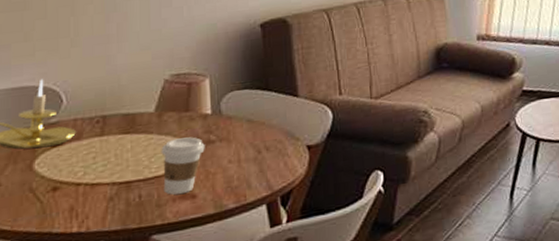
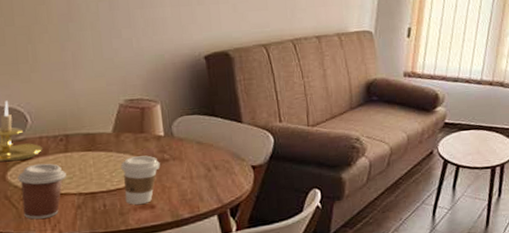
coffee cup: none [46,149,100,215] -> present [18,163,66,220]

